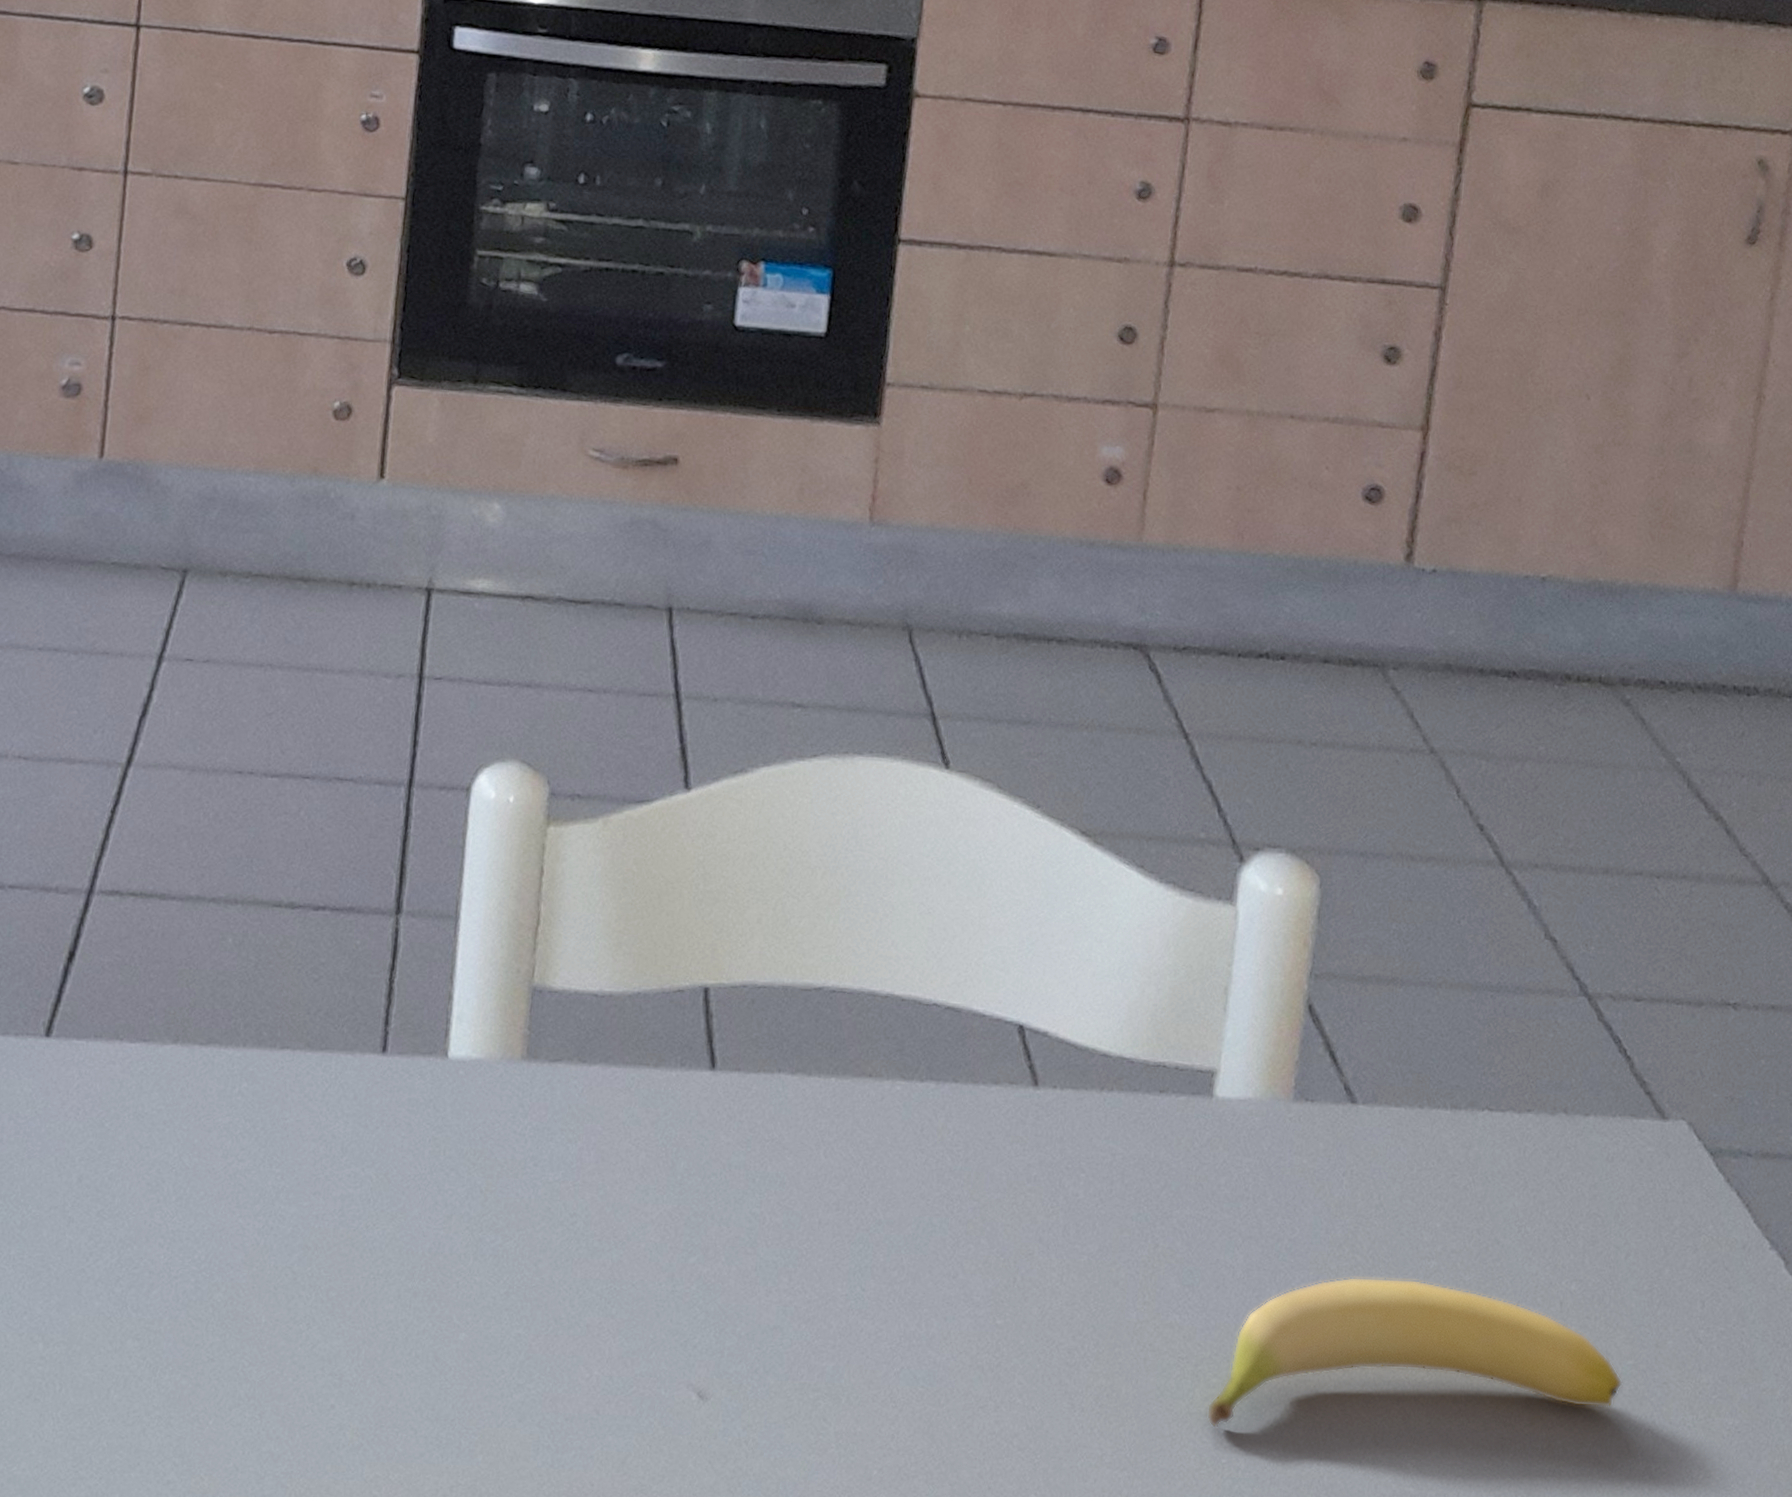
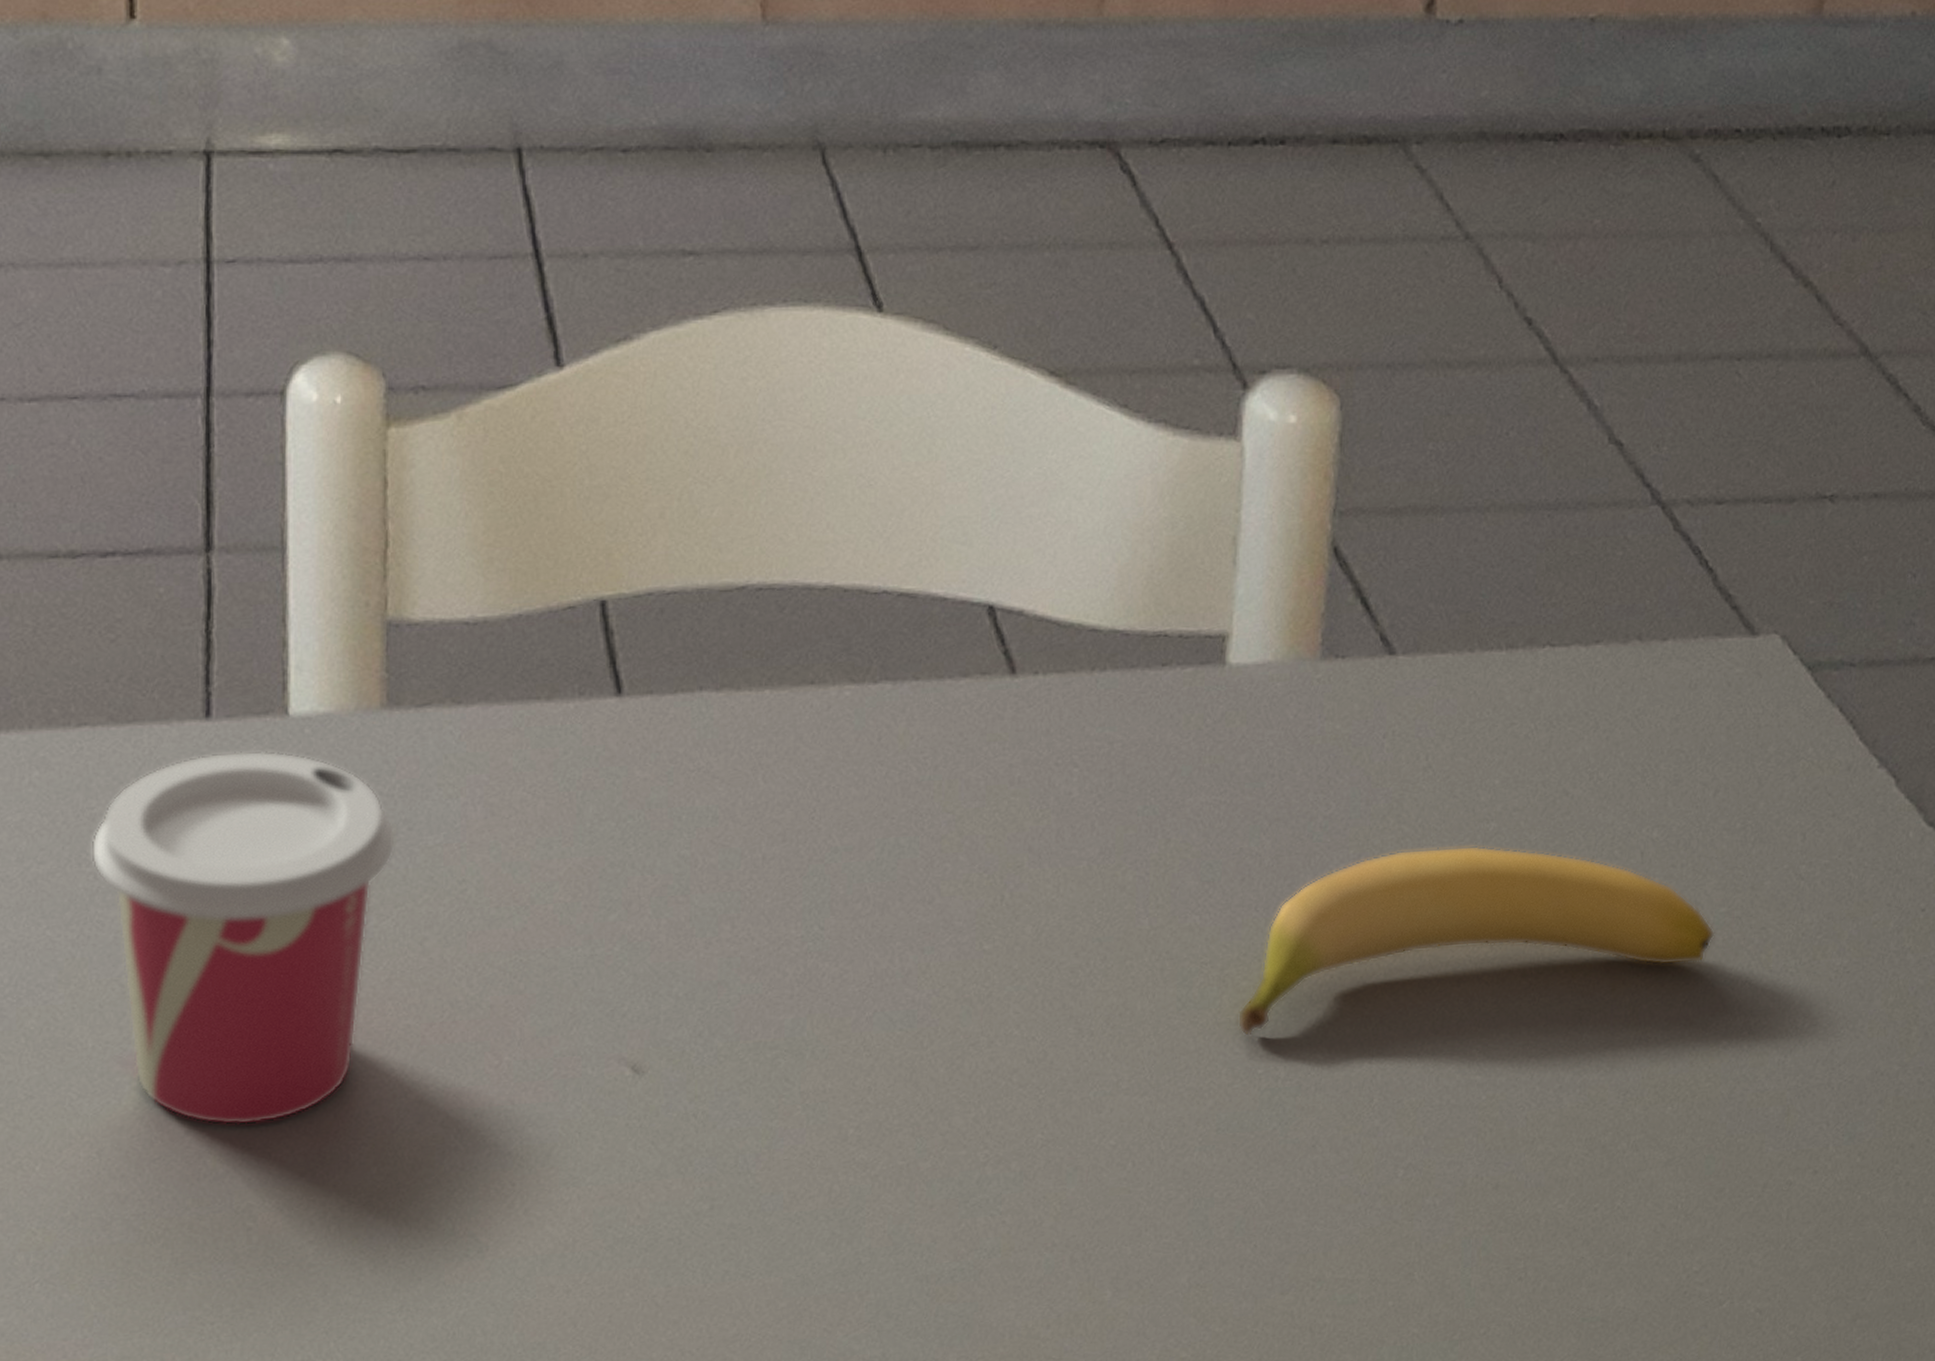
cup: none [280,1083,523,1406] -> present [91,750,395,1126]

